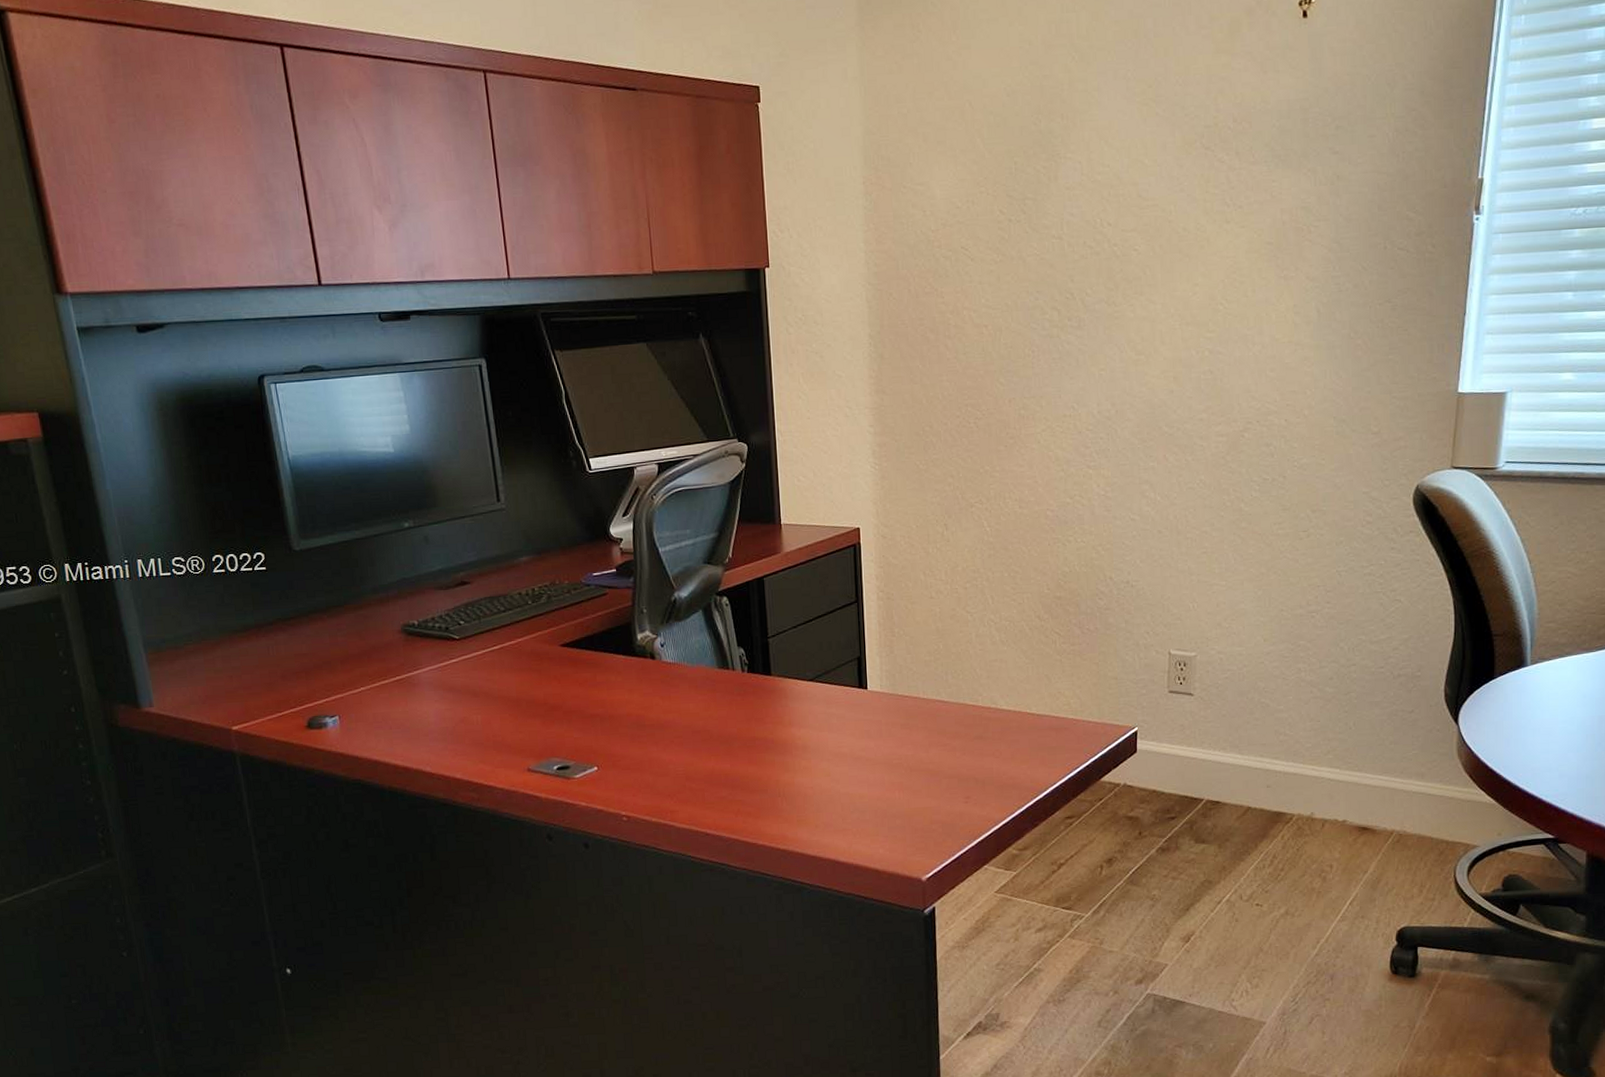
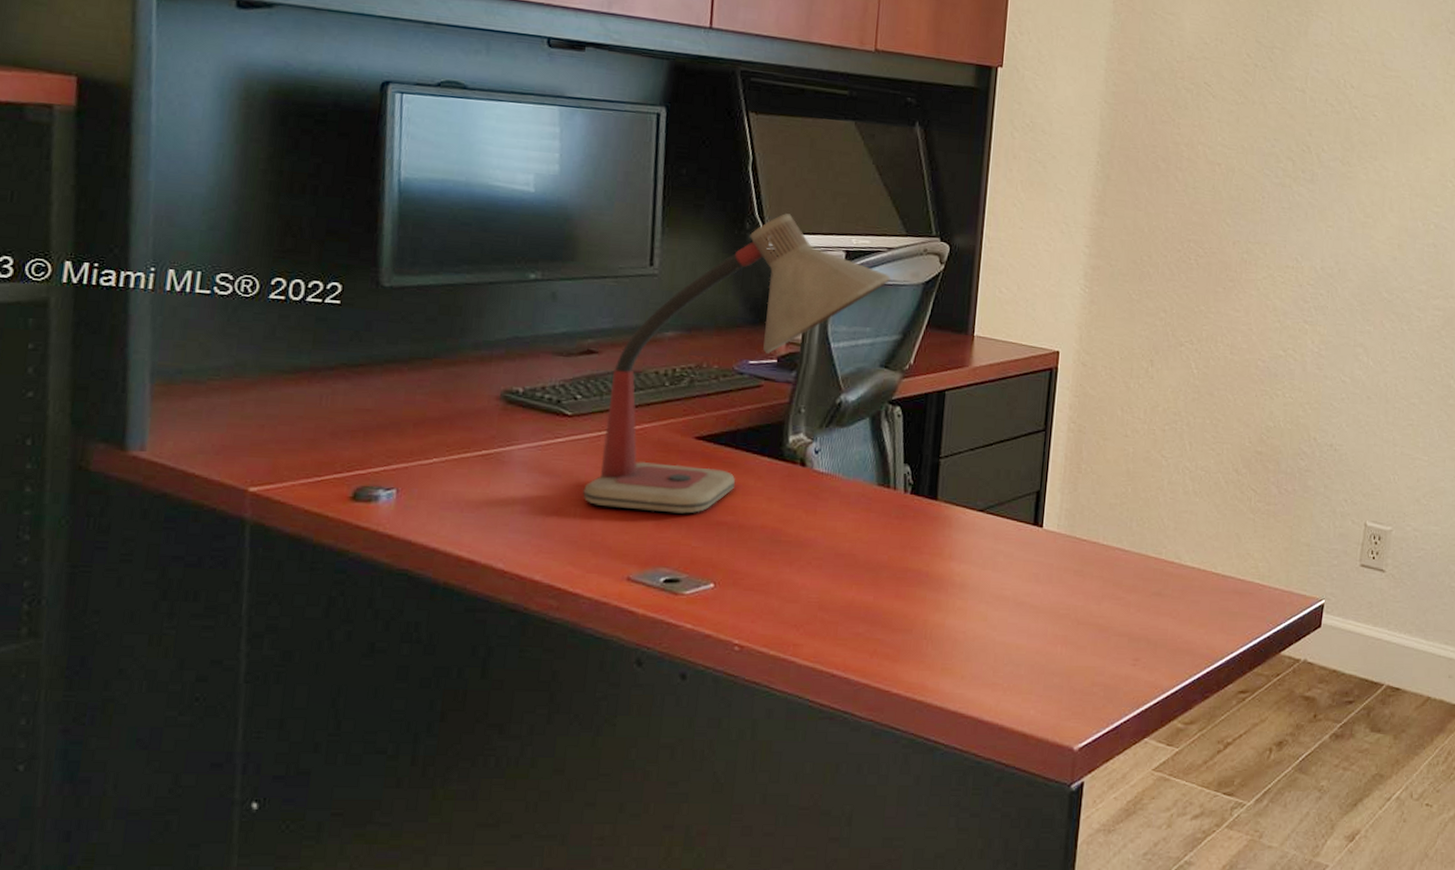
desk lamp: none [480,437,701,712] -> present [583,213,892,514]

